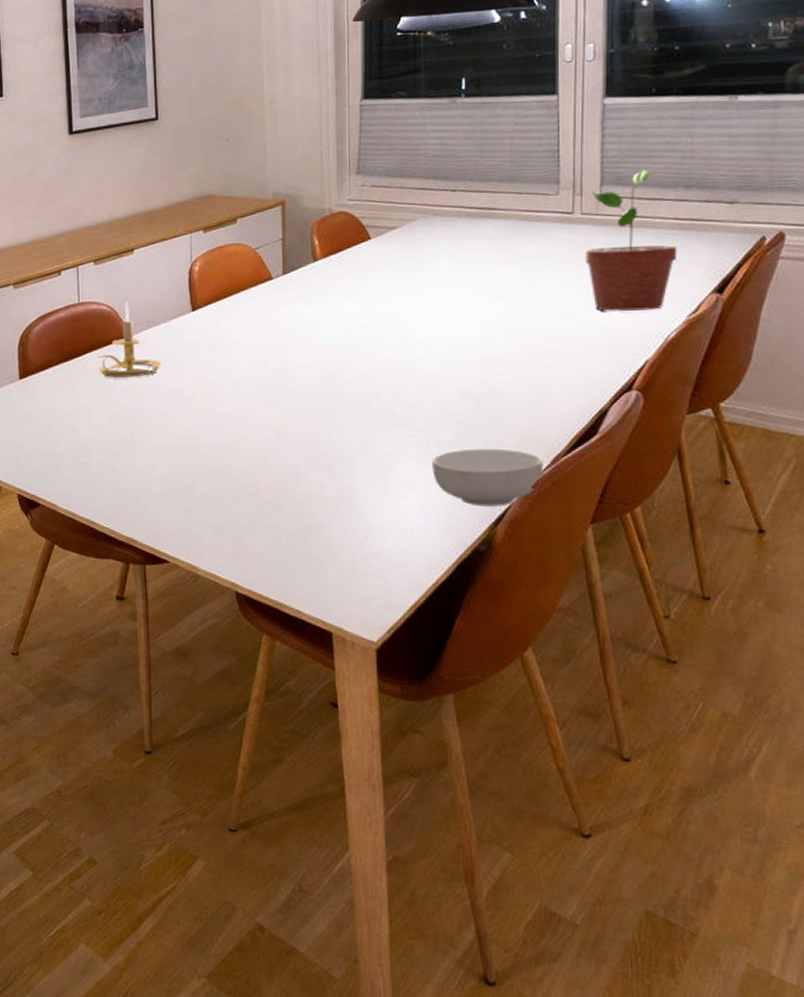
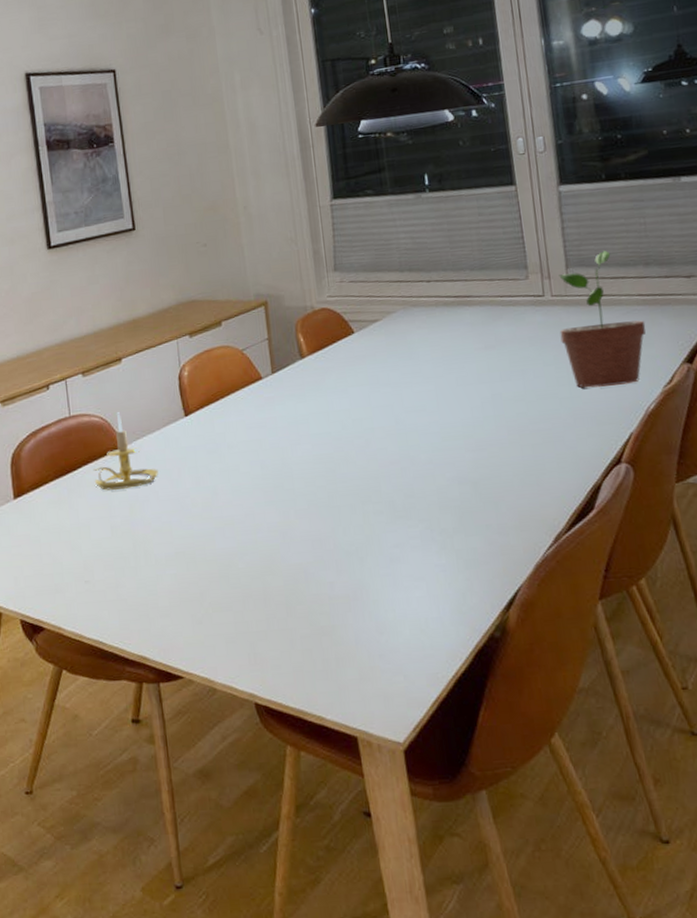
cereal bowl: present [432,448,543,507] -> none [438,531,547,592]

